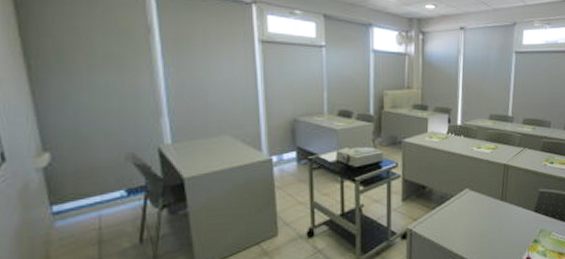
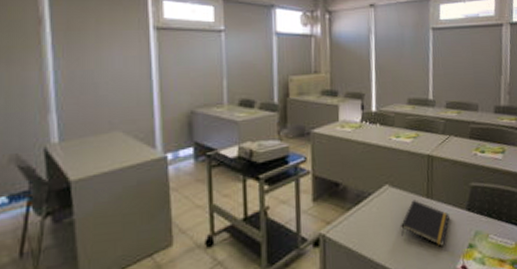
notepad: none [477,202,519,241] -> present [401,200,449,246]

